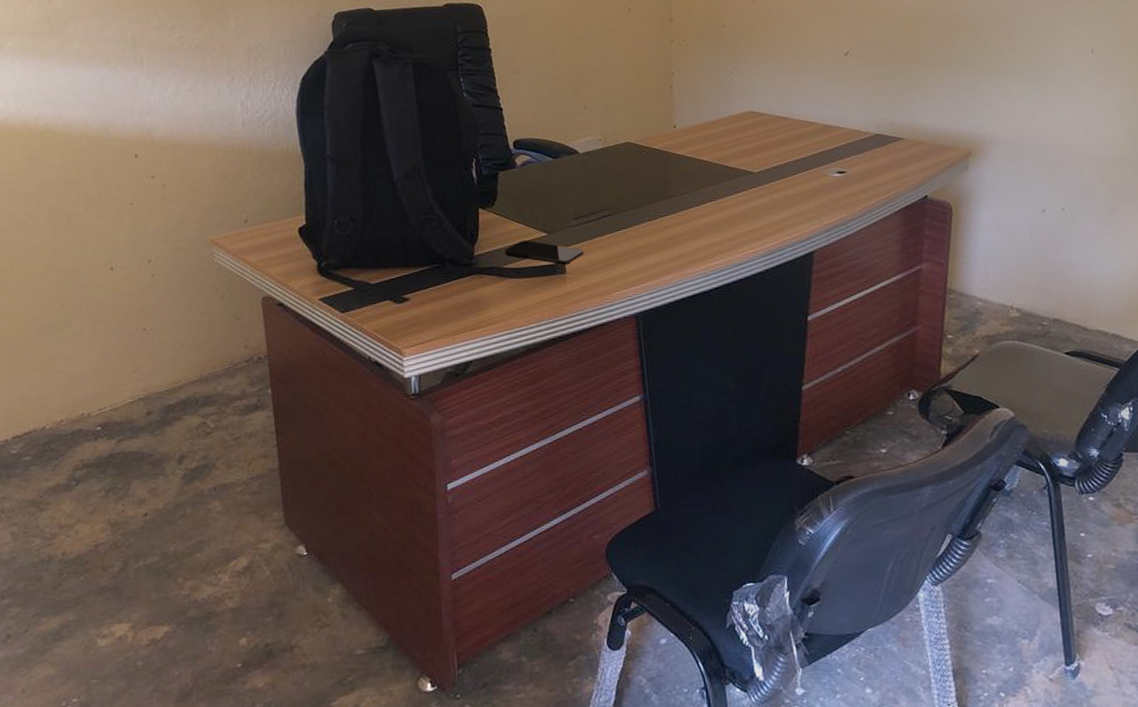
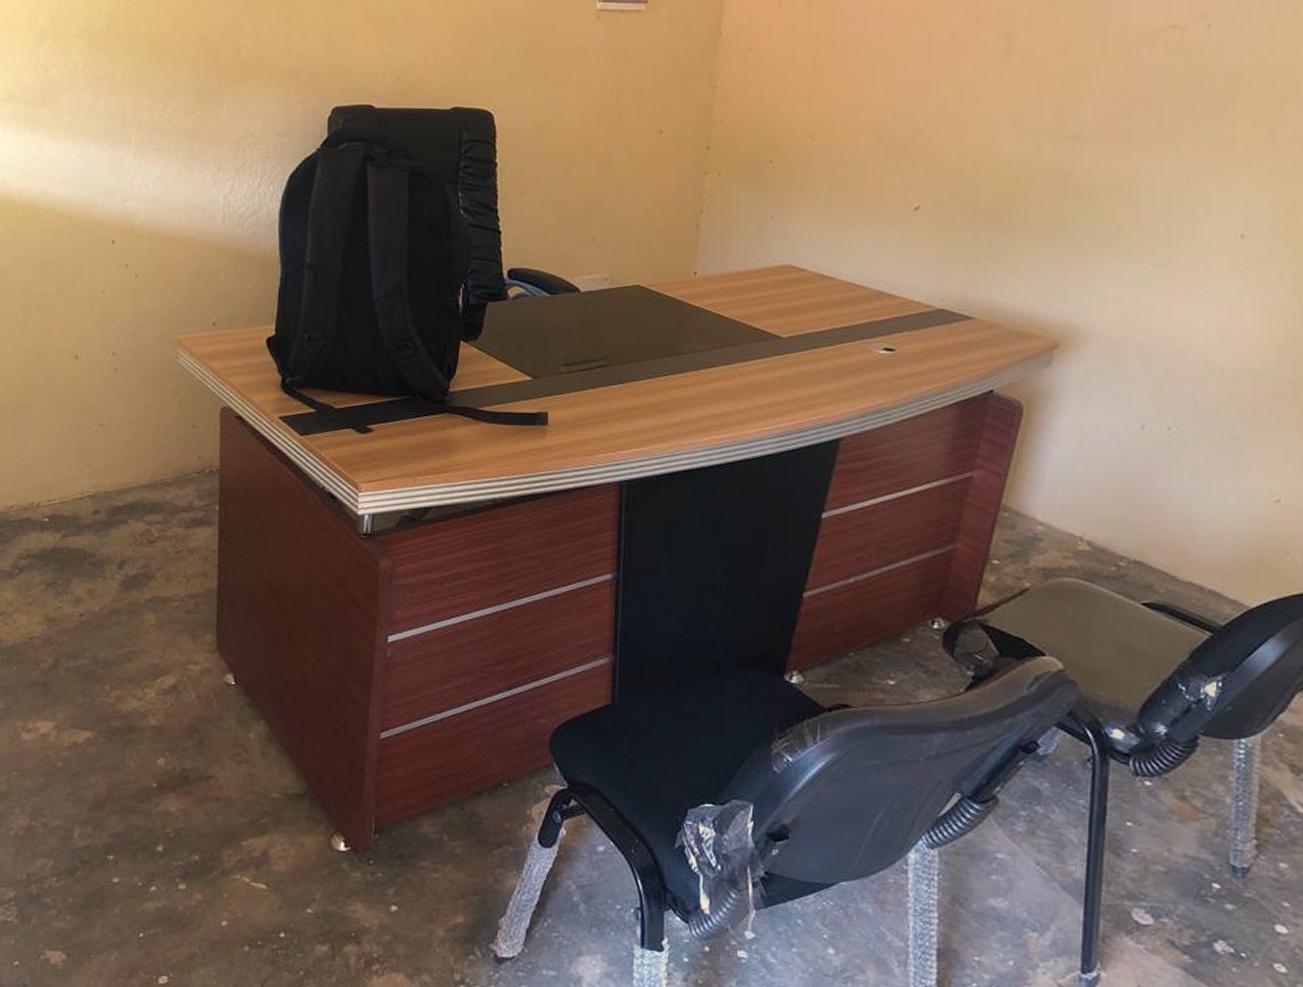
smartphone: present [504,240,584,265] -> none [482,382,571,415]

